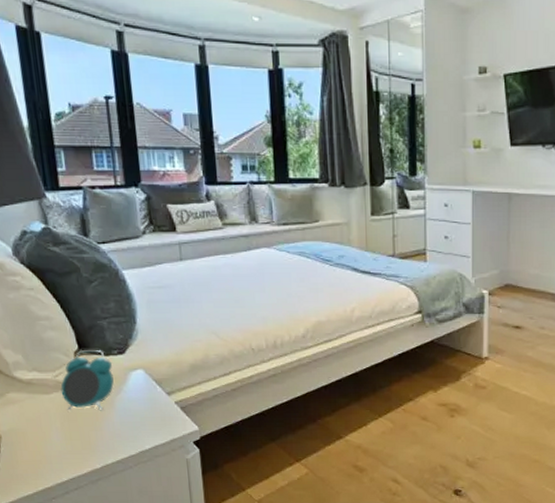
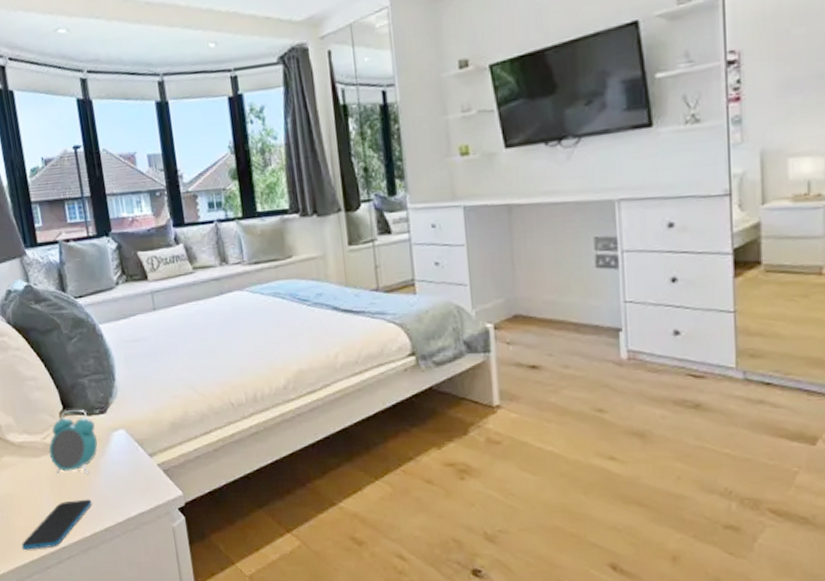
smartphone: none [25,434,105,482] -> present [21,499,92,550]

